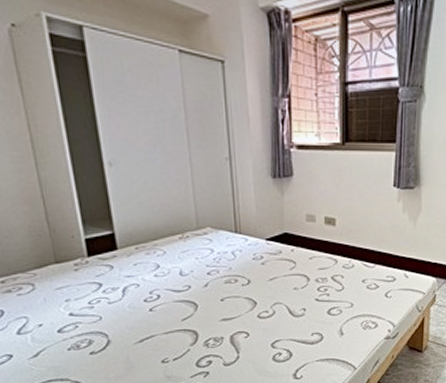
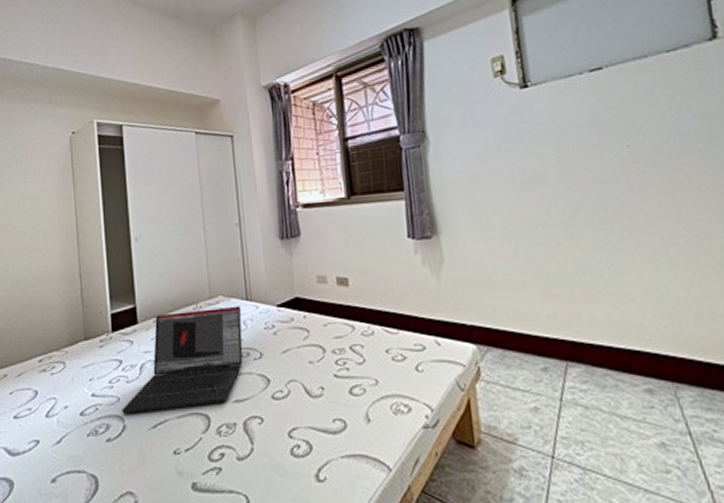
laptop: none [105,237,231,332] -> present [122,305,243,415]

